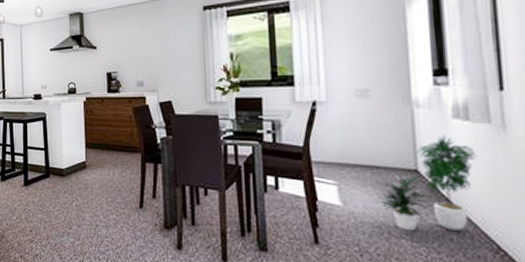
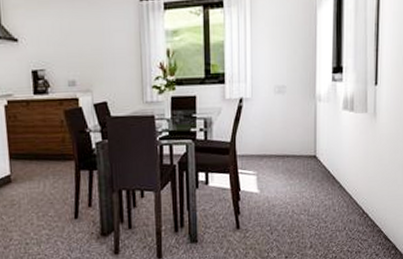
potted plant: present [378,135,476,231] -> none [287,124,355,208]

